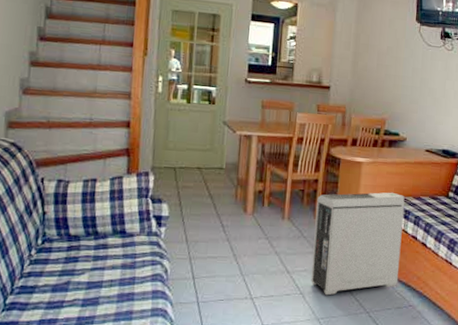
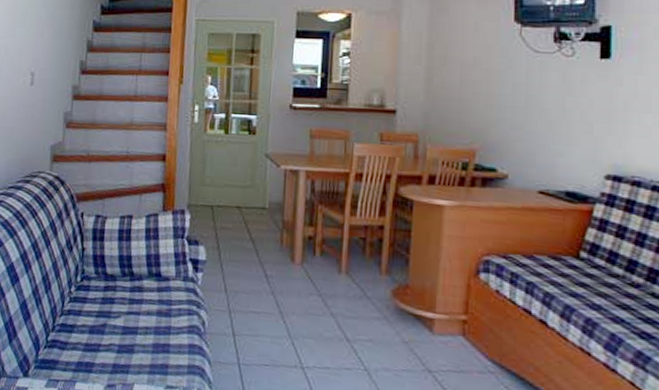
air purifier: present [311,192,405,296] -> none [378,244,509,378]

